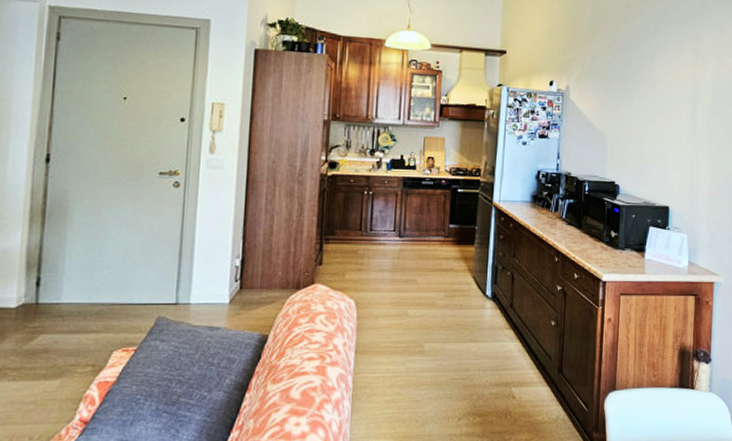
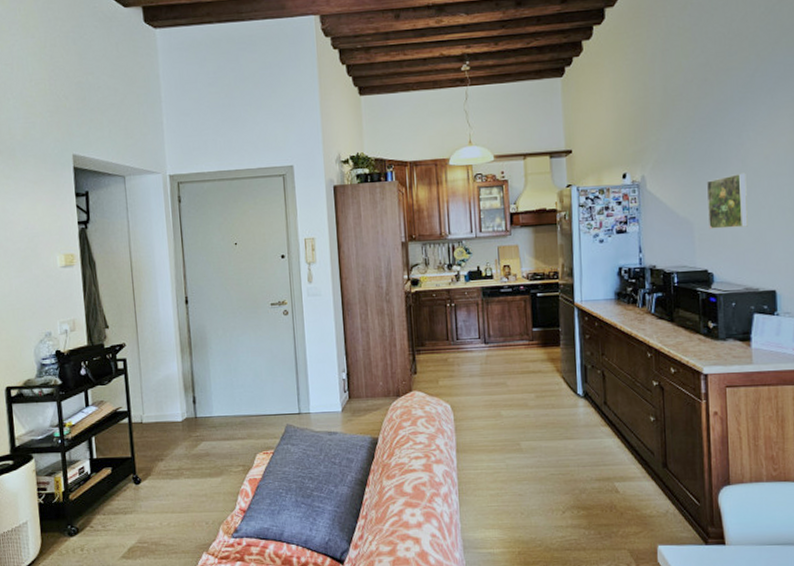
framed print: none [619,95,654,145] -> present [706,172,748,229]

